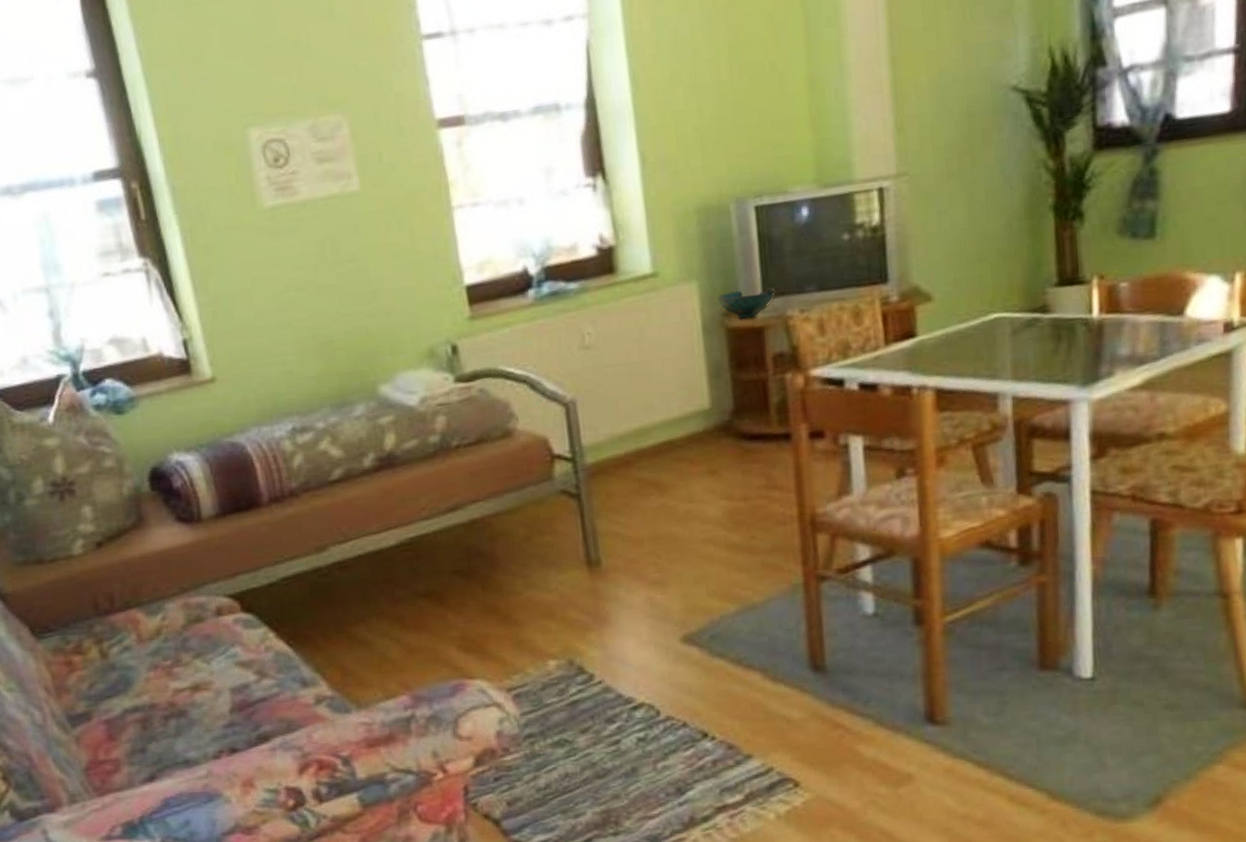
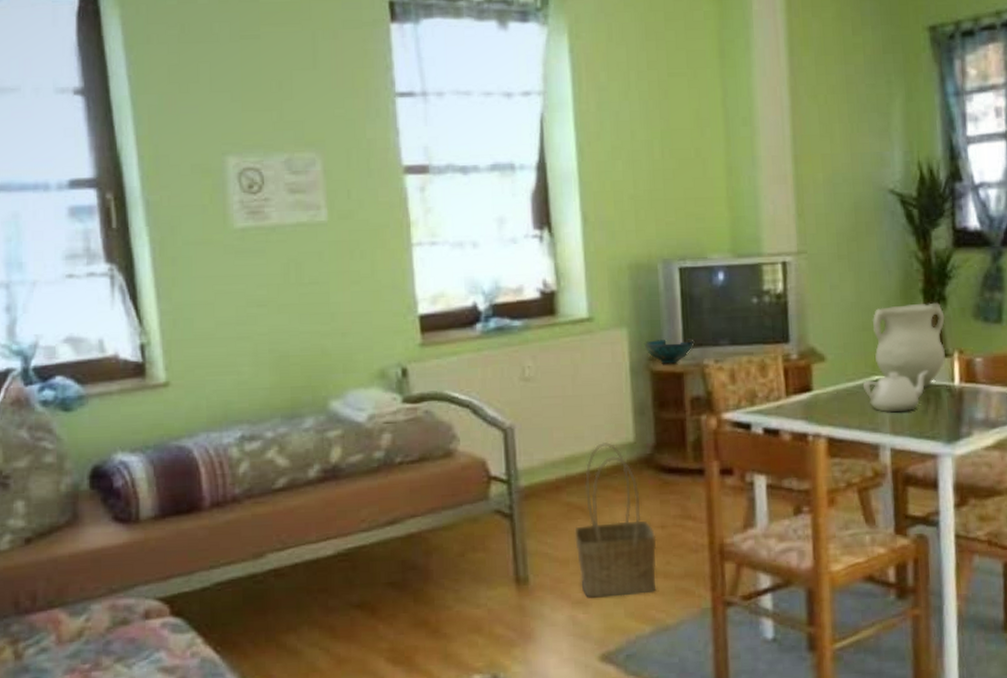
basket: none [648,409,740,578] -> present [574,441,657,598]
teapot: none [977,302,1060,356] -> present [862,370,929,413]
vase: none [989,219,1081,324] -> present [872,302,945,388]

